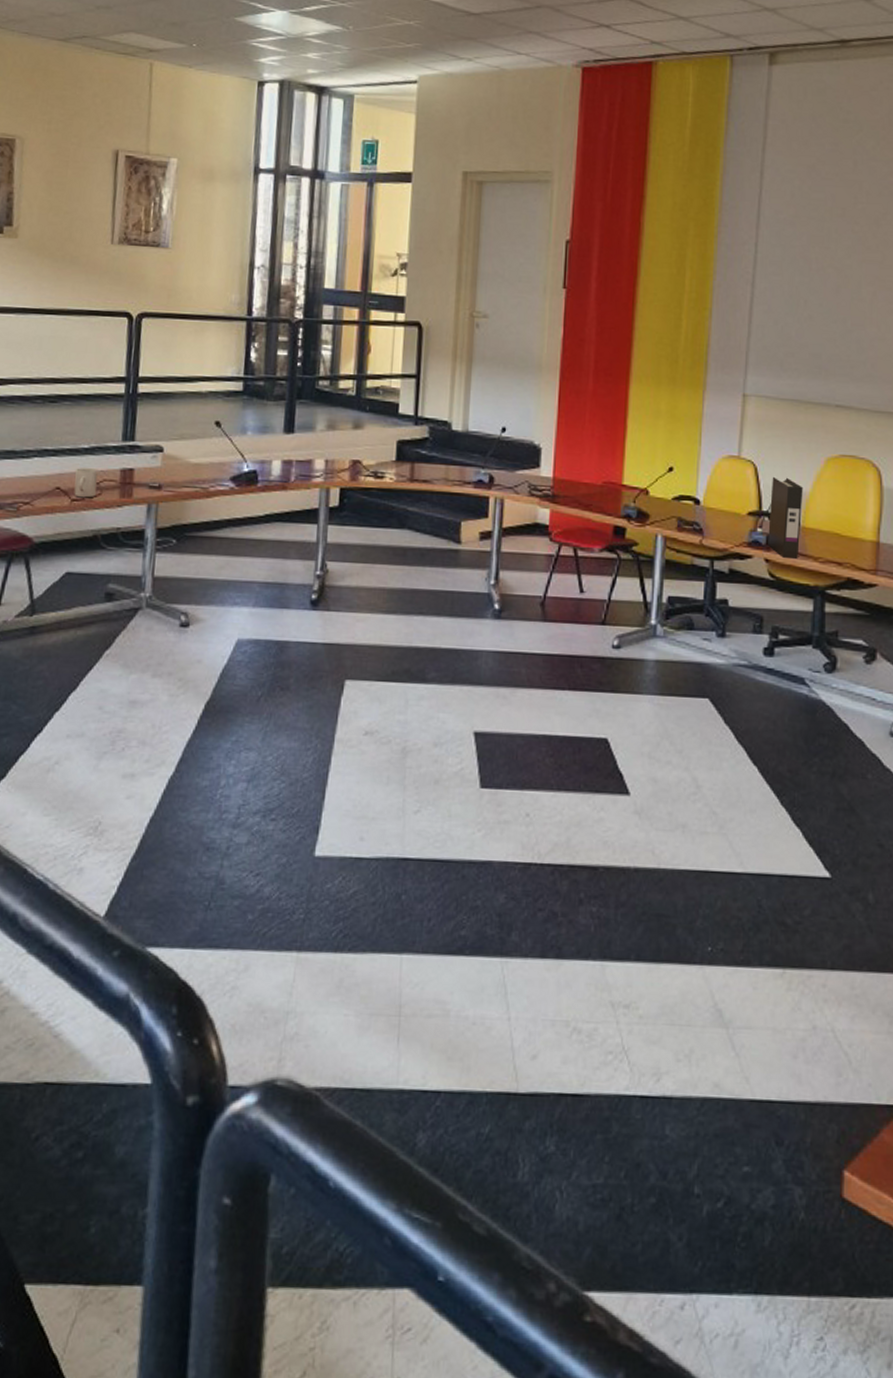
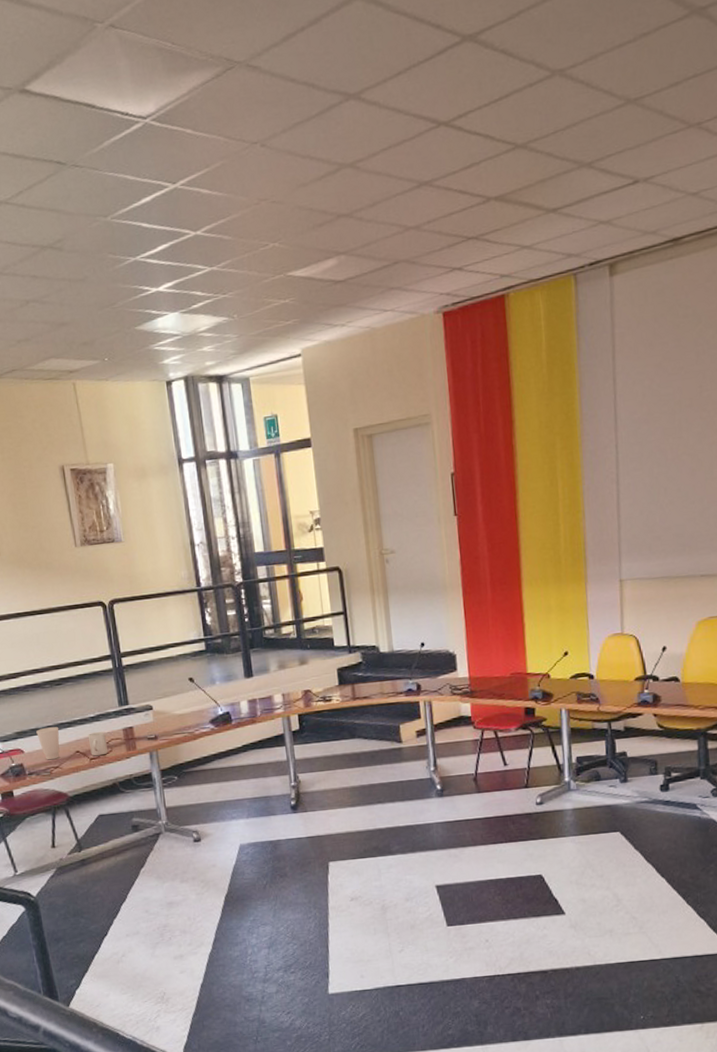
cup: none [11,451,41,493] -> present [36,726,60,760]
binder: present [768,476,803,559] -> none [652,643,681,711]

